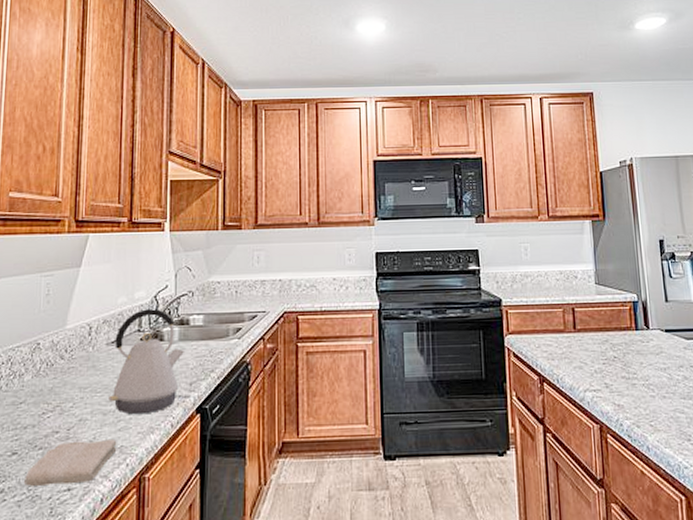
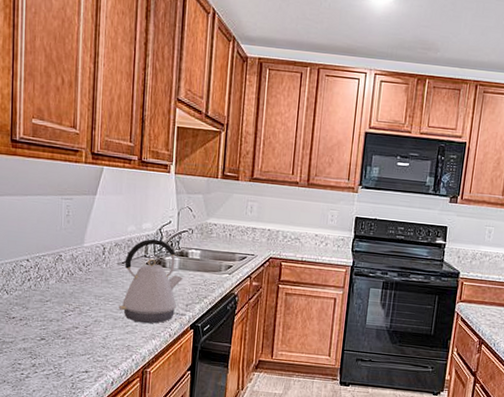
washcloth: present [24,440,117,486] -> none [51,336,125,368]

